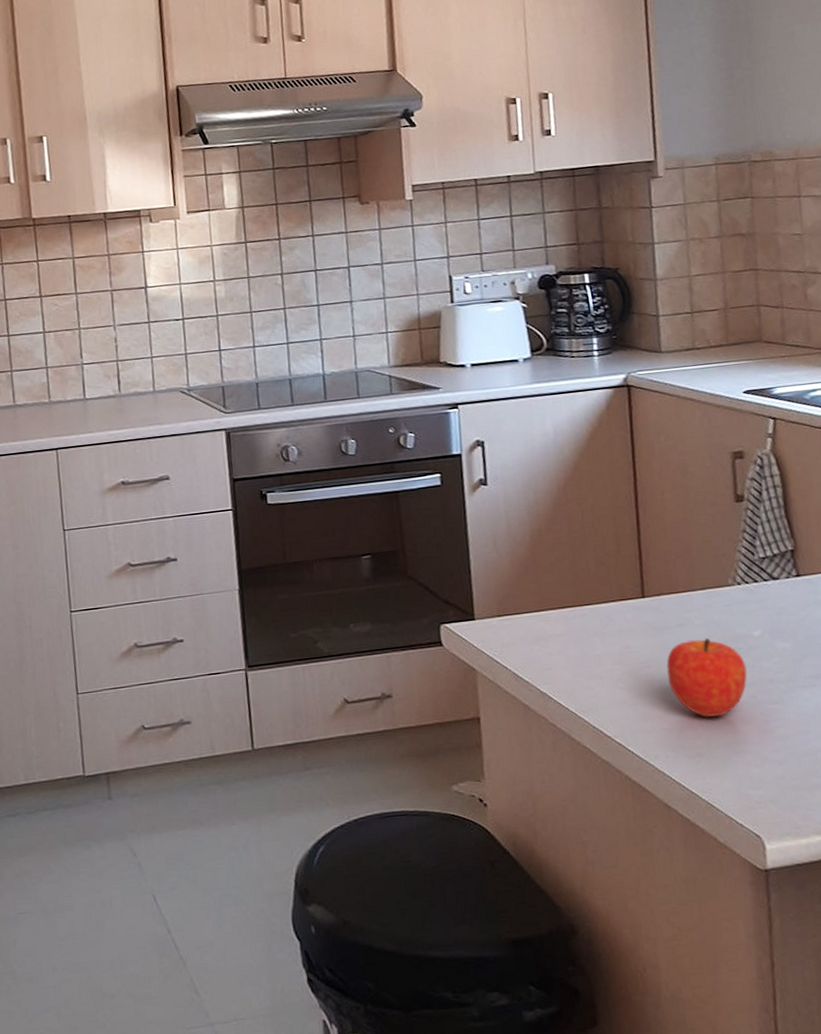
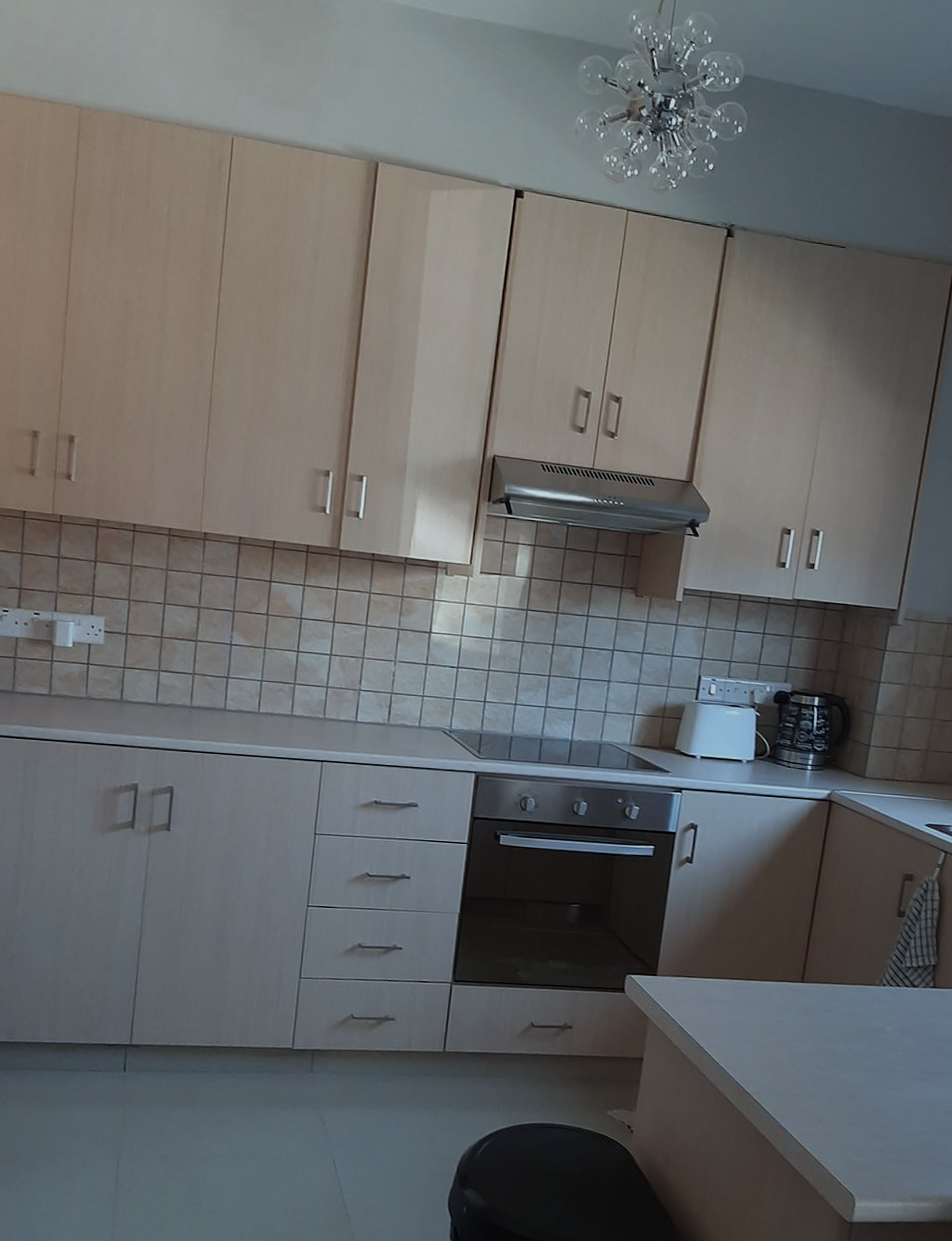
fruit: present [666,638,747,717] -> none [807,1024,874,1092]

